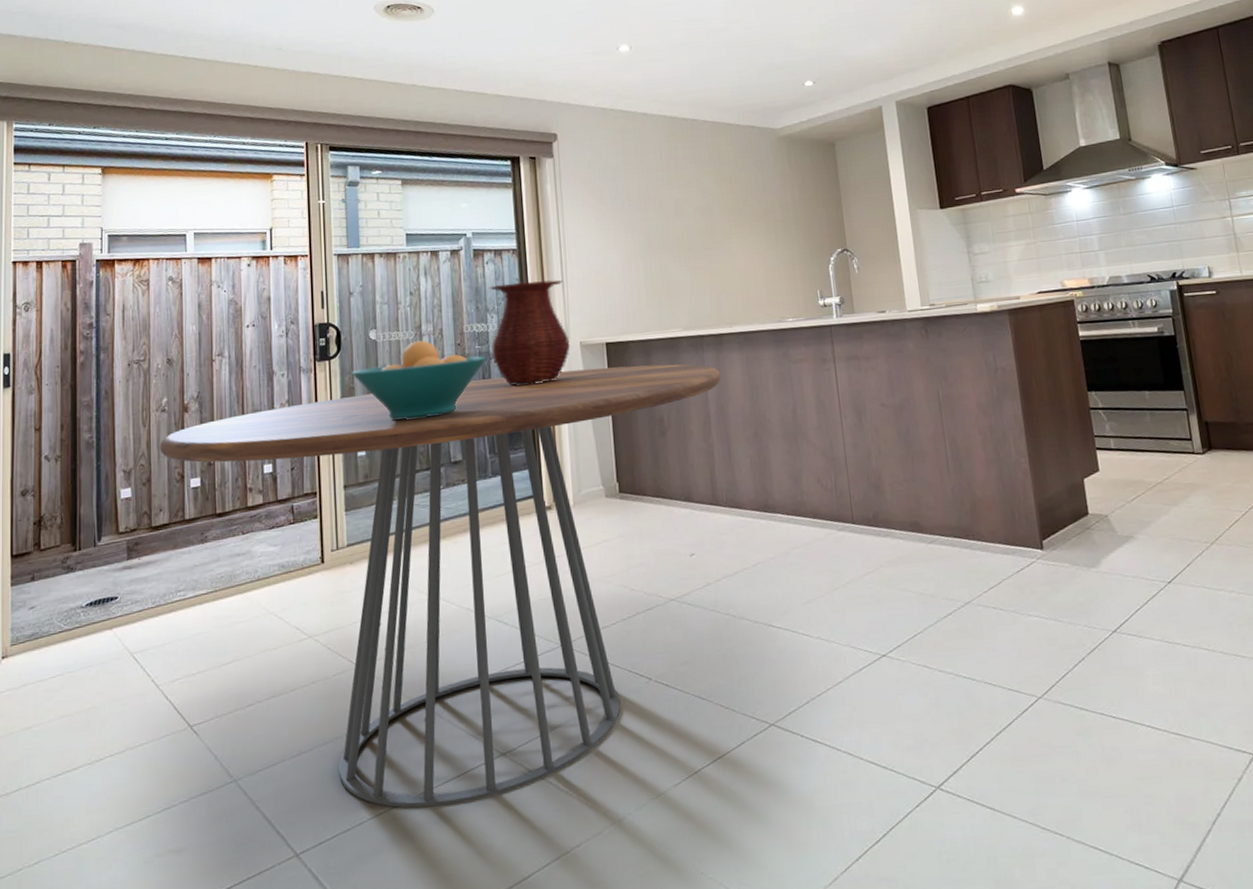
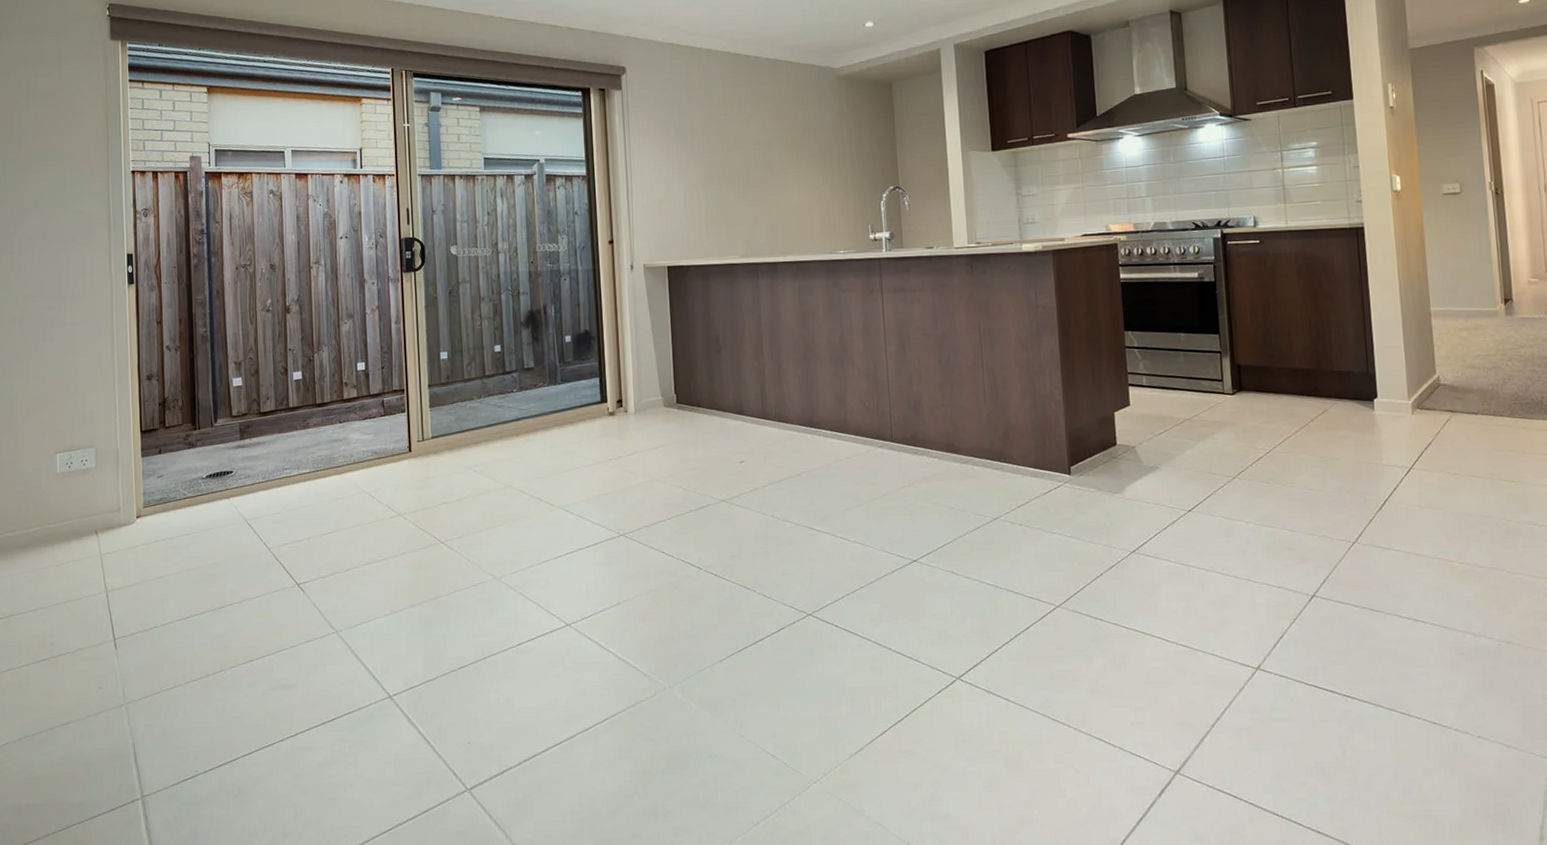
dining table: present [160,364,721,808] -> none [265,288,774,665]
fruit bowl: present [352,340,487,420] -> none [435,257,557,329]
vase: present [488,280,570,386] -> none [559,206,634,302]

